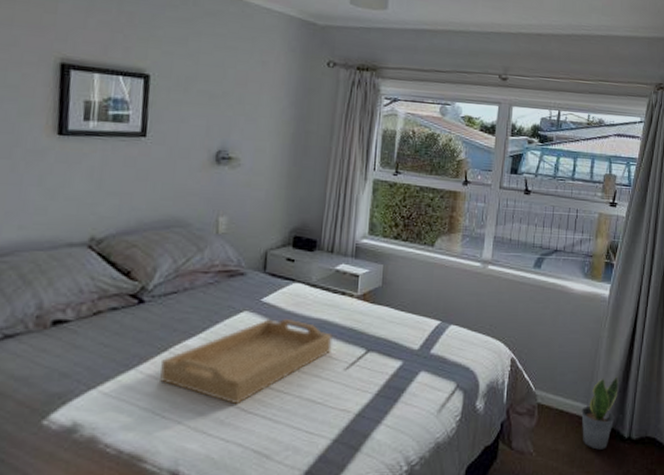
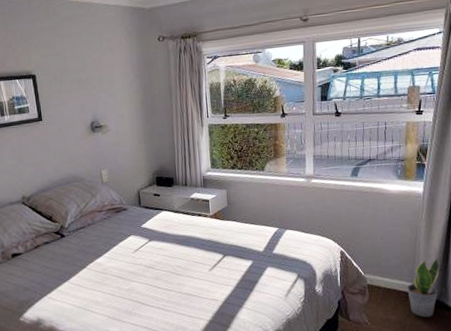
serving tray: present [160,318,333,405] -> none [84,237,198,301]

